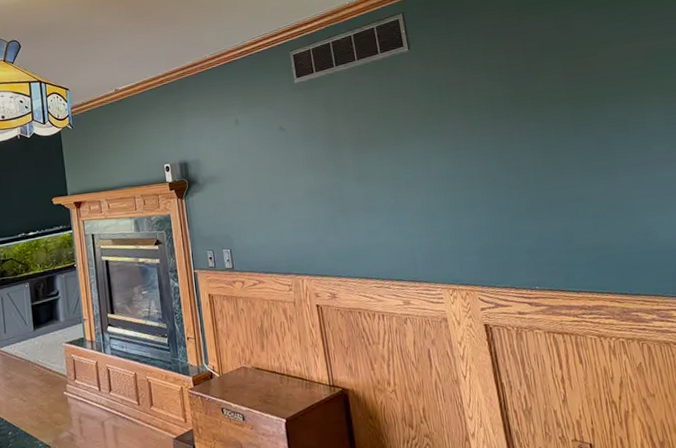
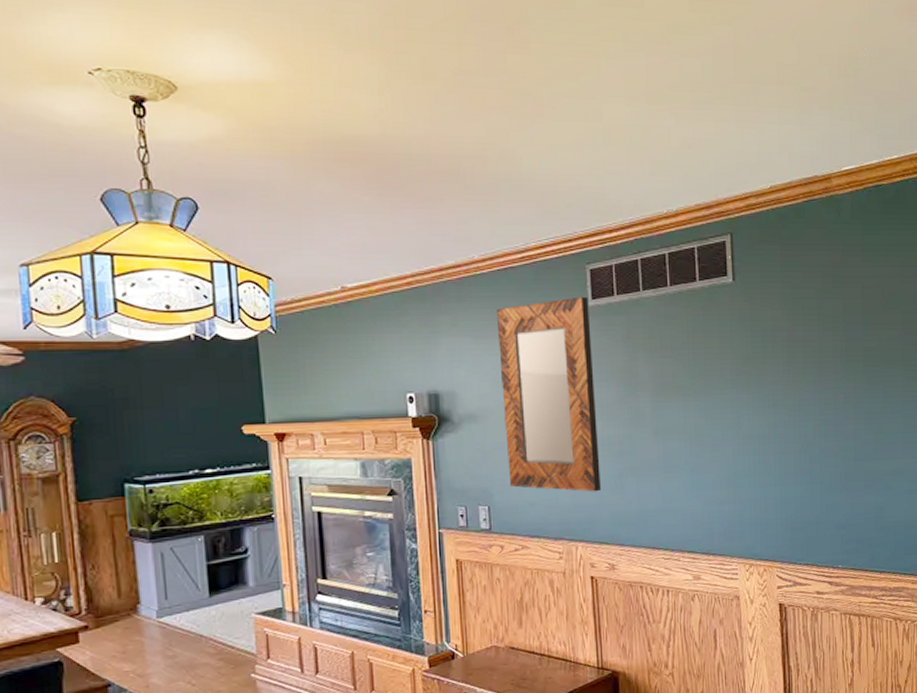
home mirror: none [225,76,318,233] -> present [496,296,601,492]

